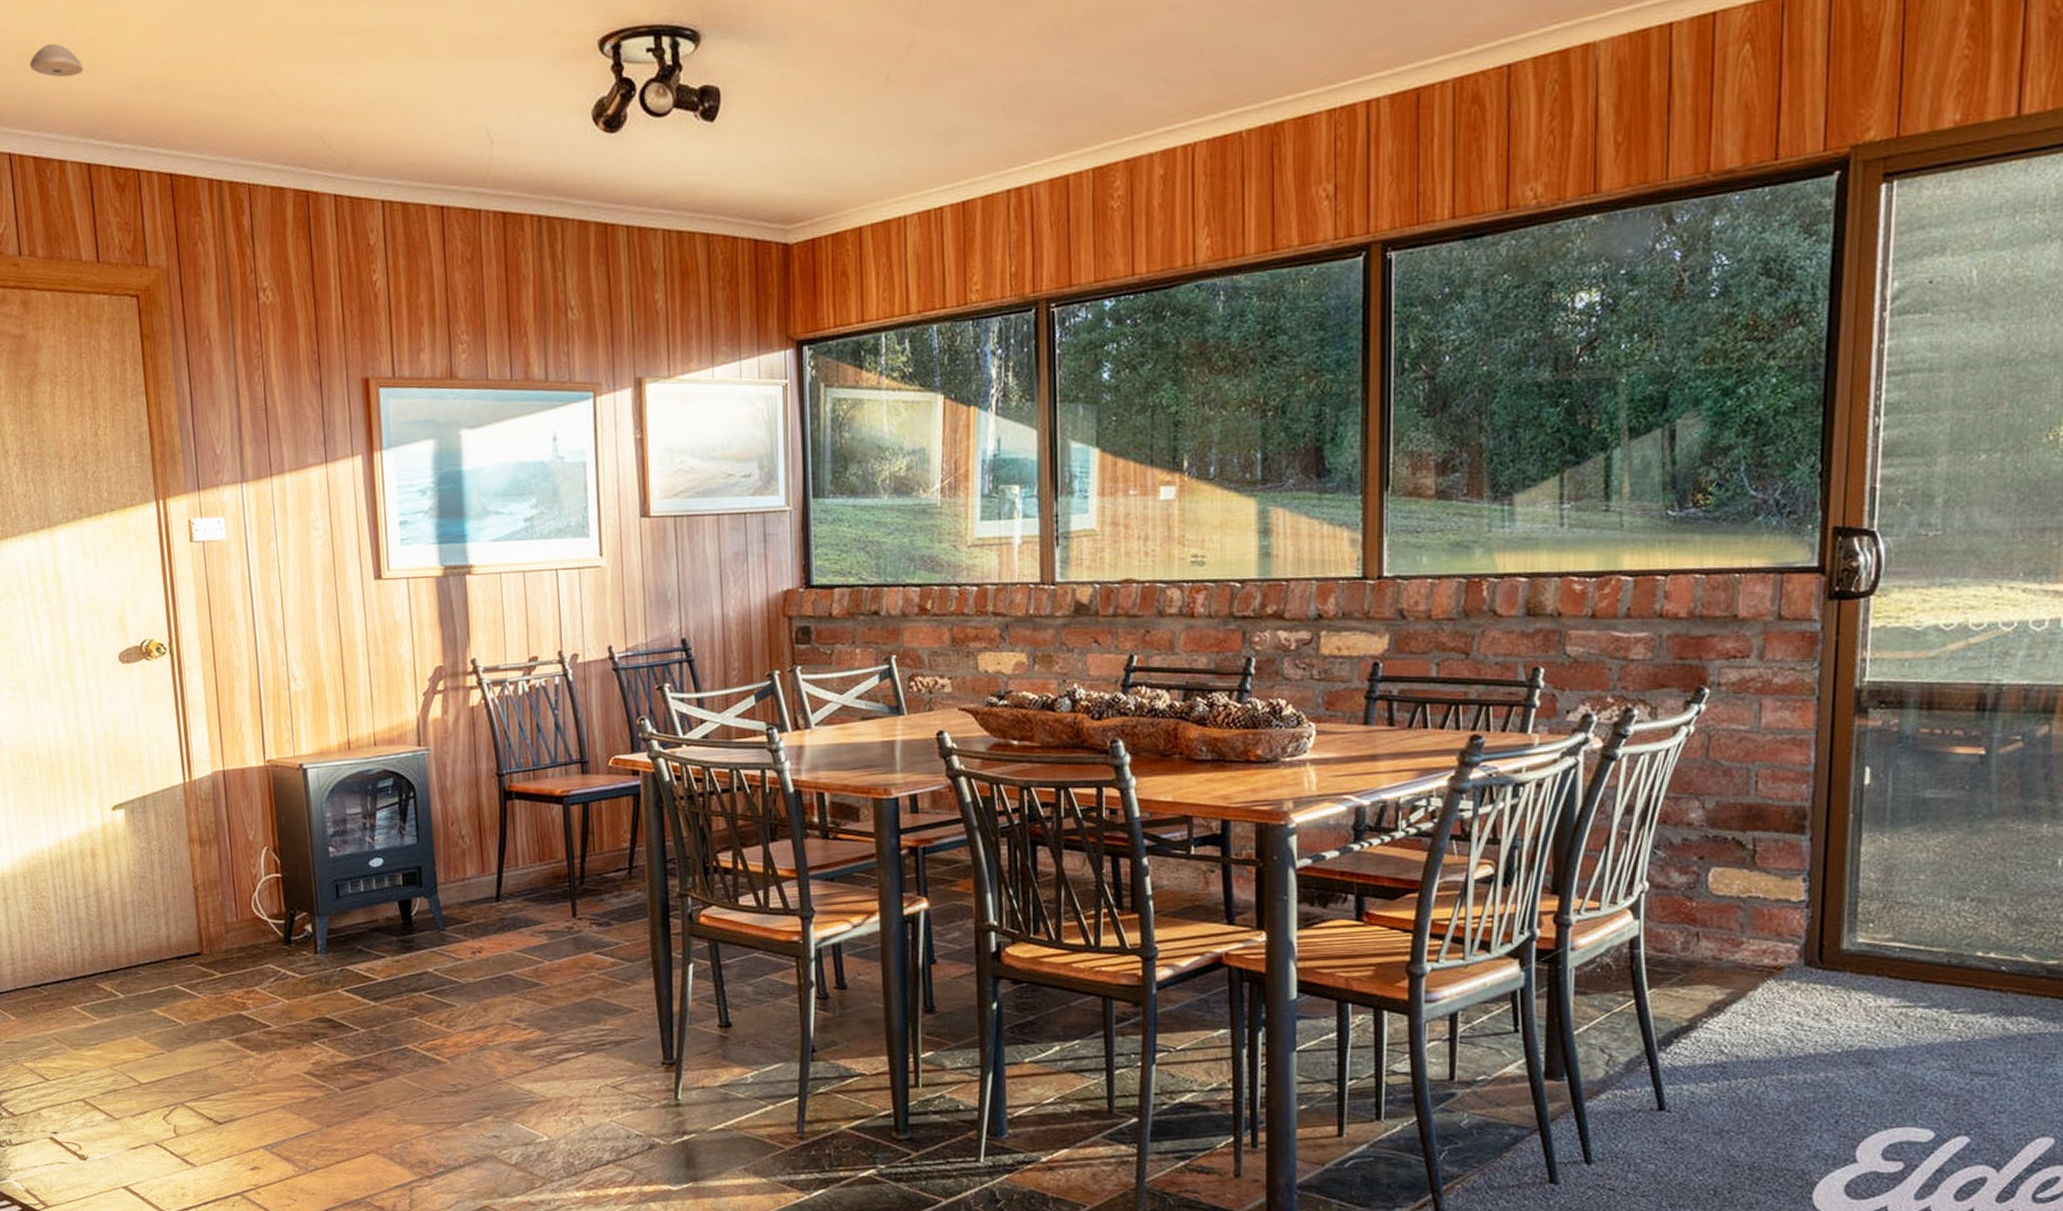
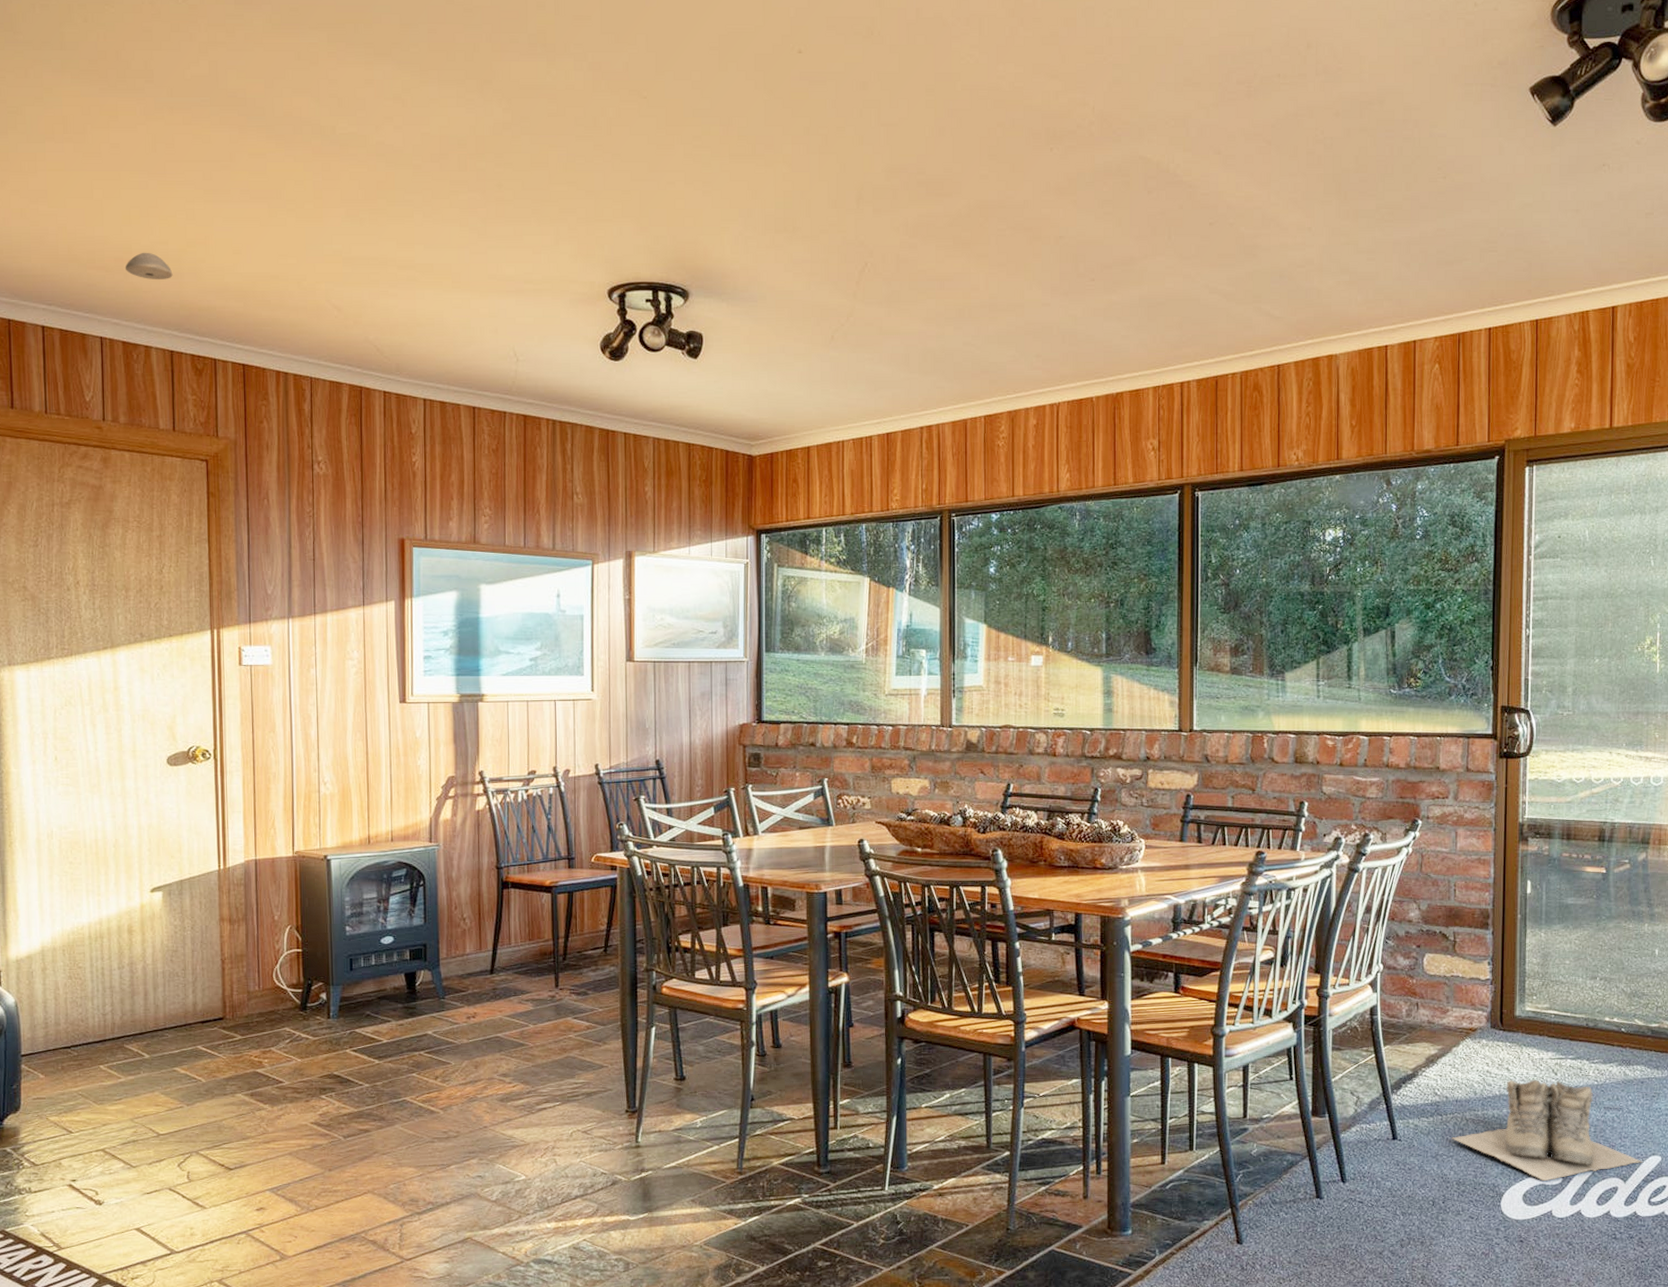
boots: none [1743,1034,2027,1168] -> present [1452,1079,1643,1182]

